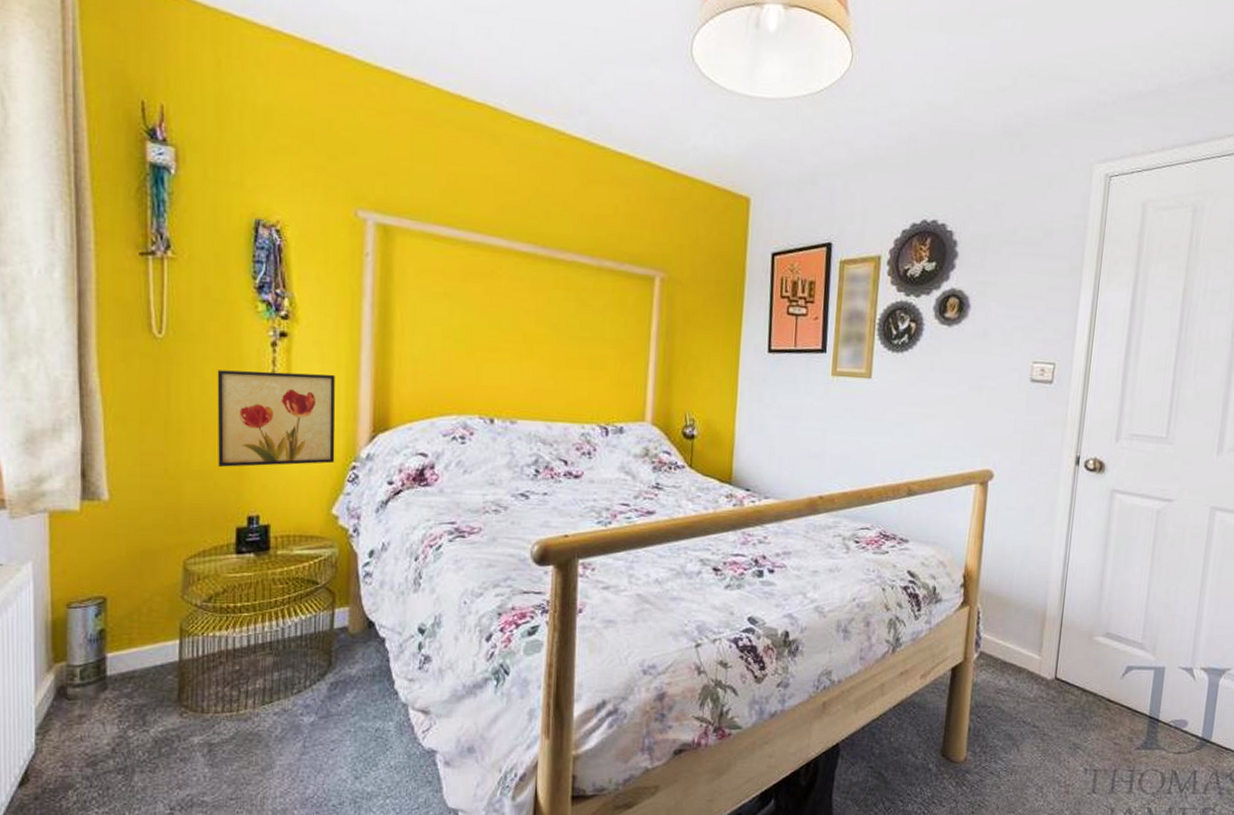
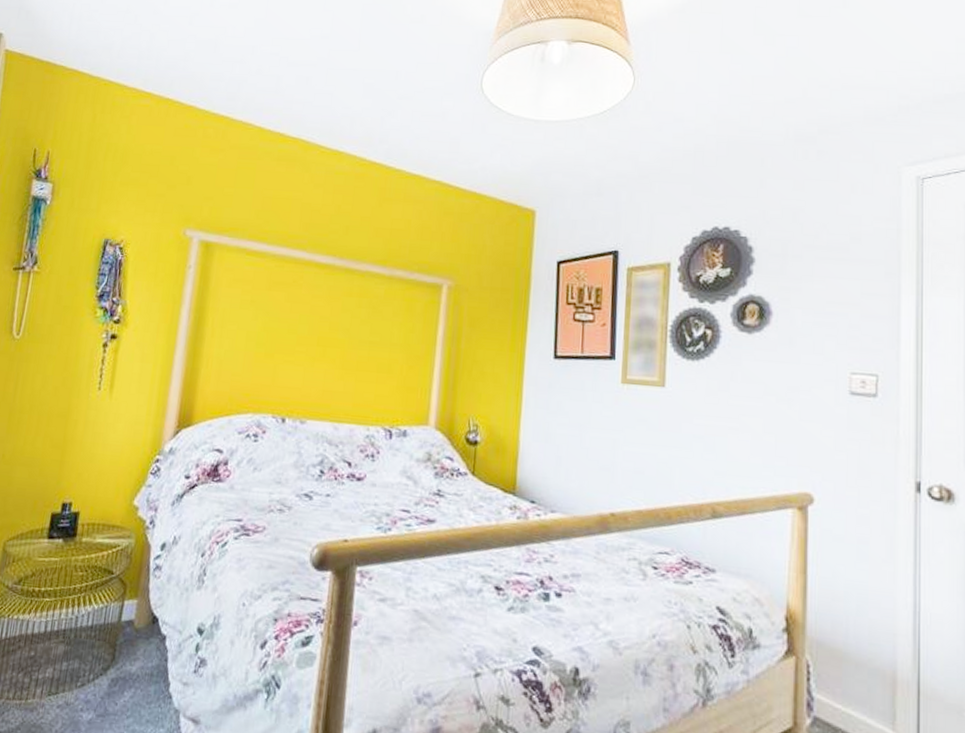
wall art: present [217,370,336,467] -> none [45,367,151,456]

